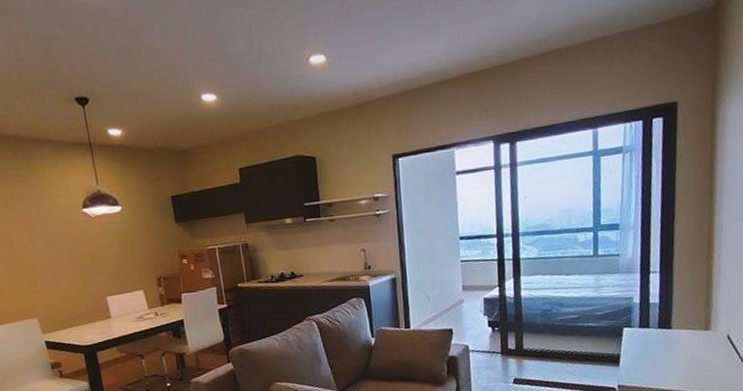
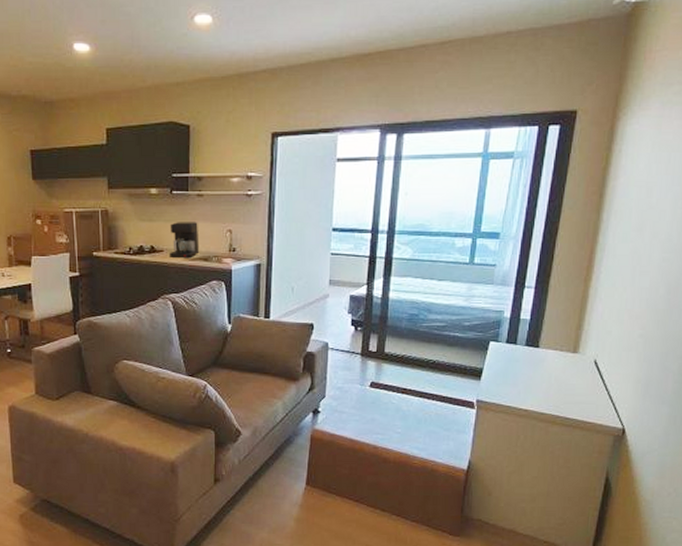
coffee maker: none [306,245,337,281] -> present [170,222,200,259]

